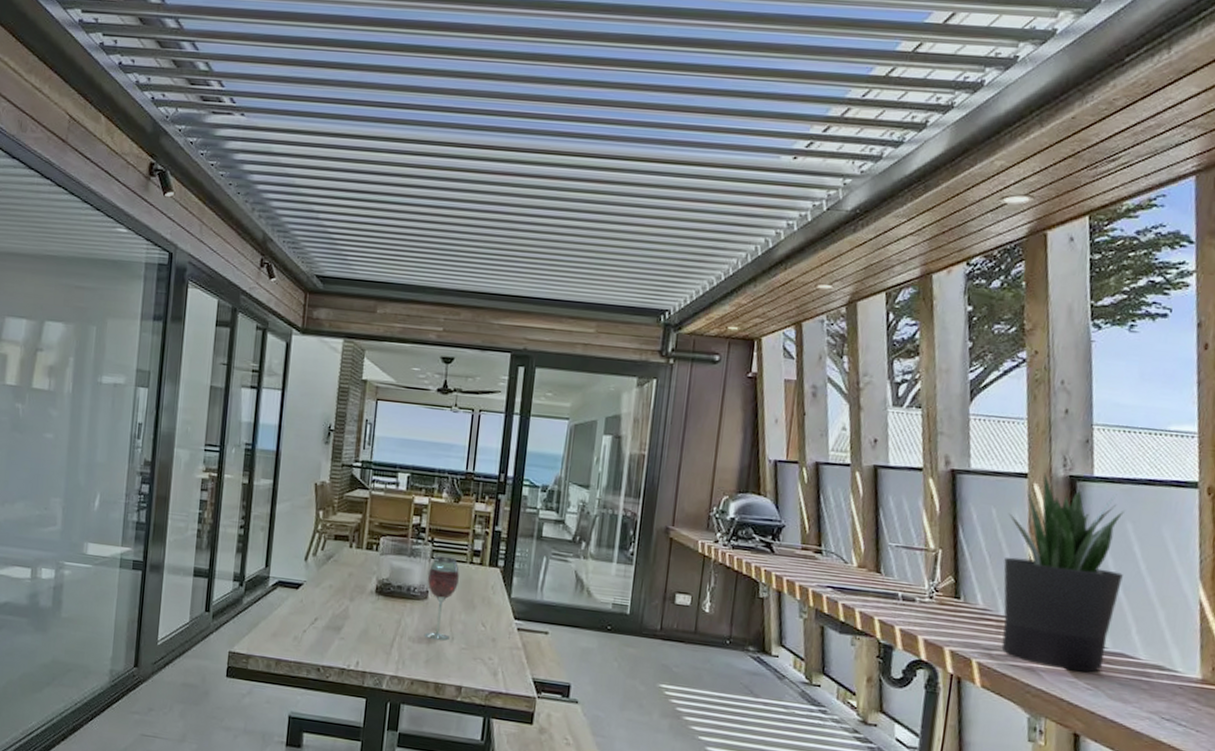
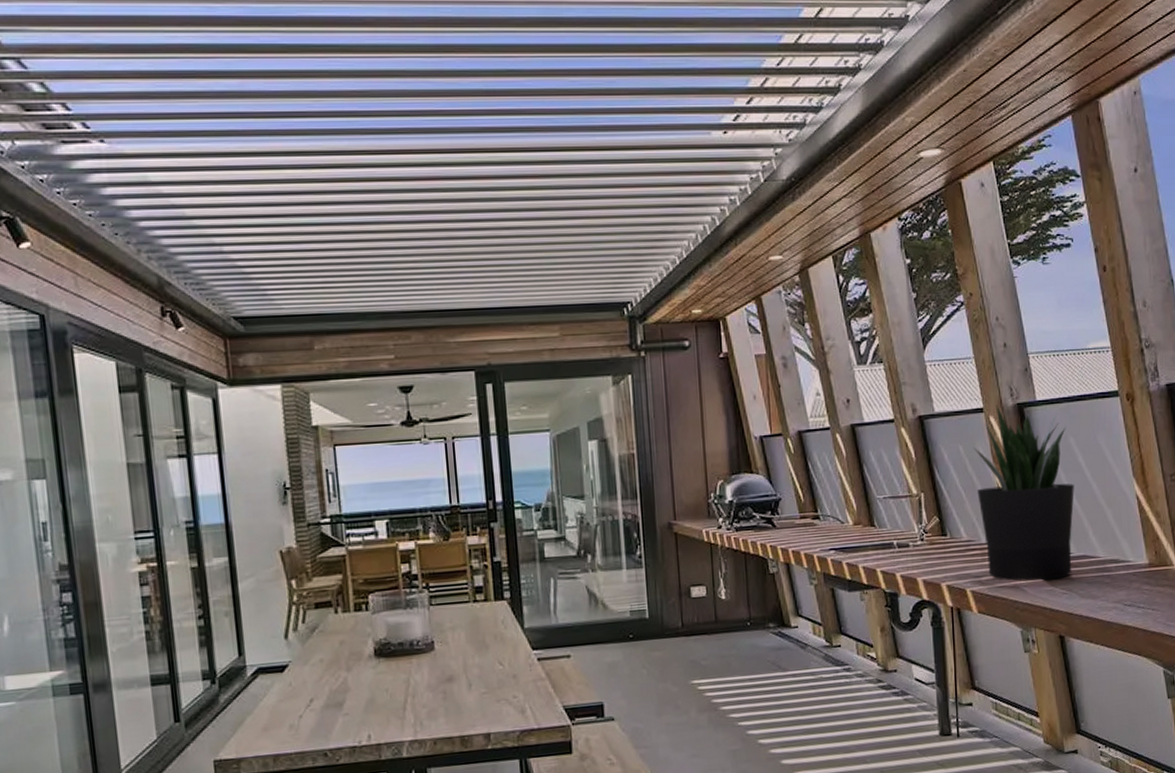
wineglass: present [424,555,459,641] -> none [429,599,467,693]

